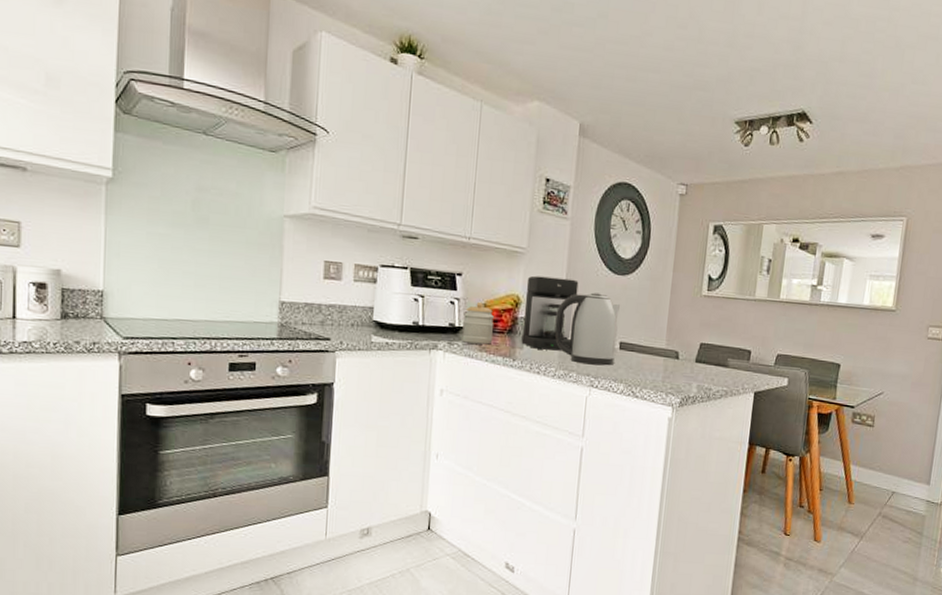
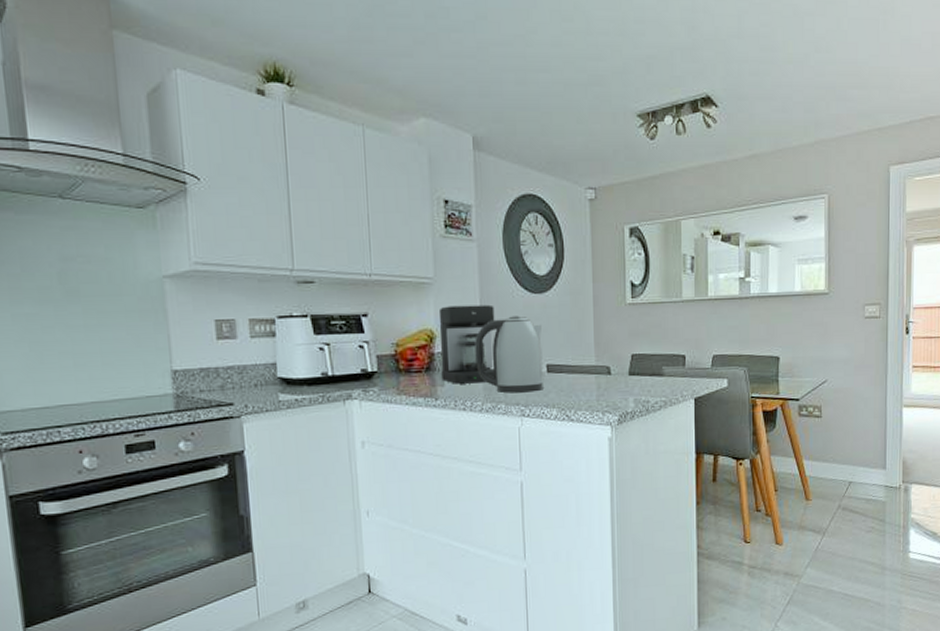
jar: present [462,301,495,345] -> none [375,341,411,388]

